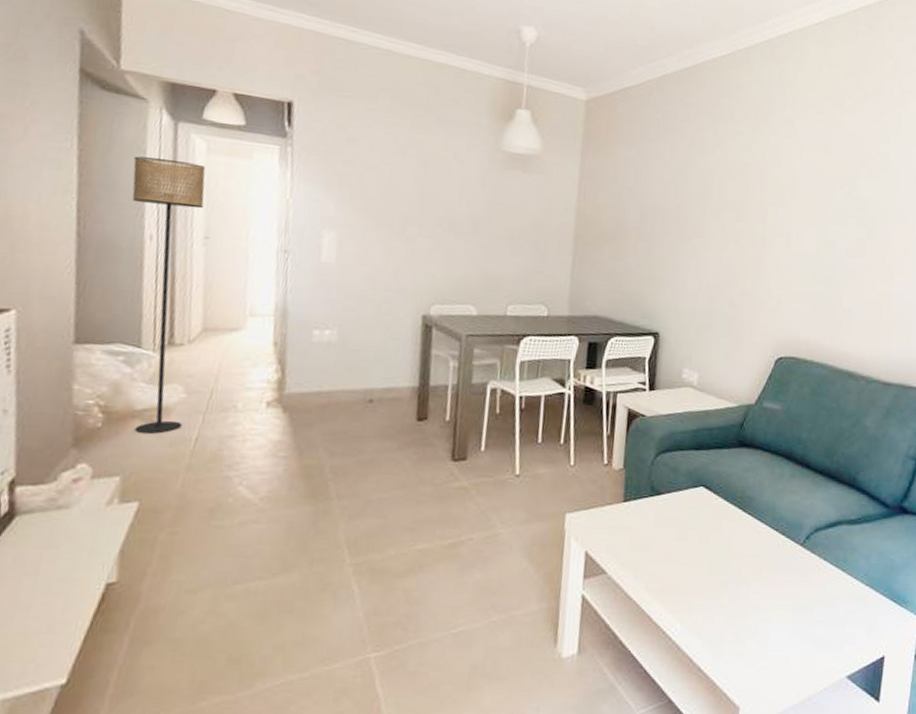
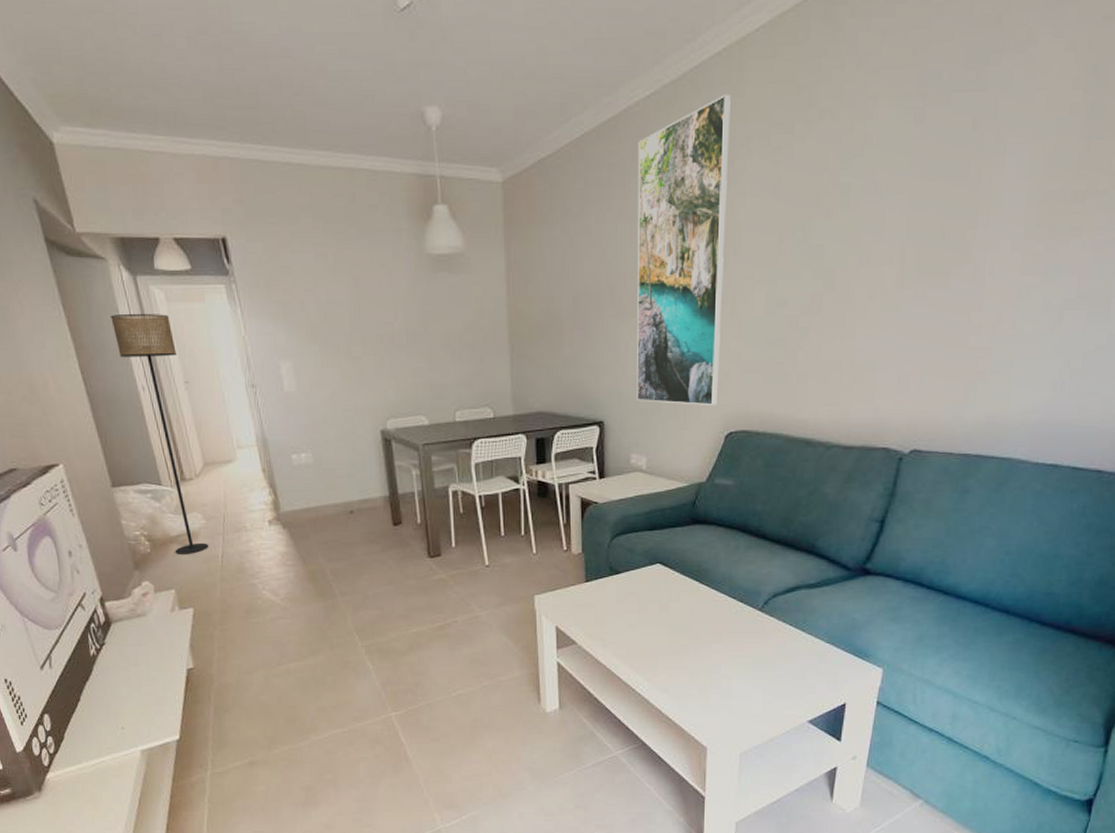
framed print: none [693,66,793,330] -> present [637,93,731,405]

